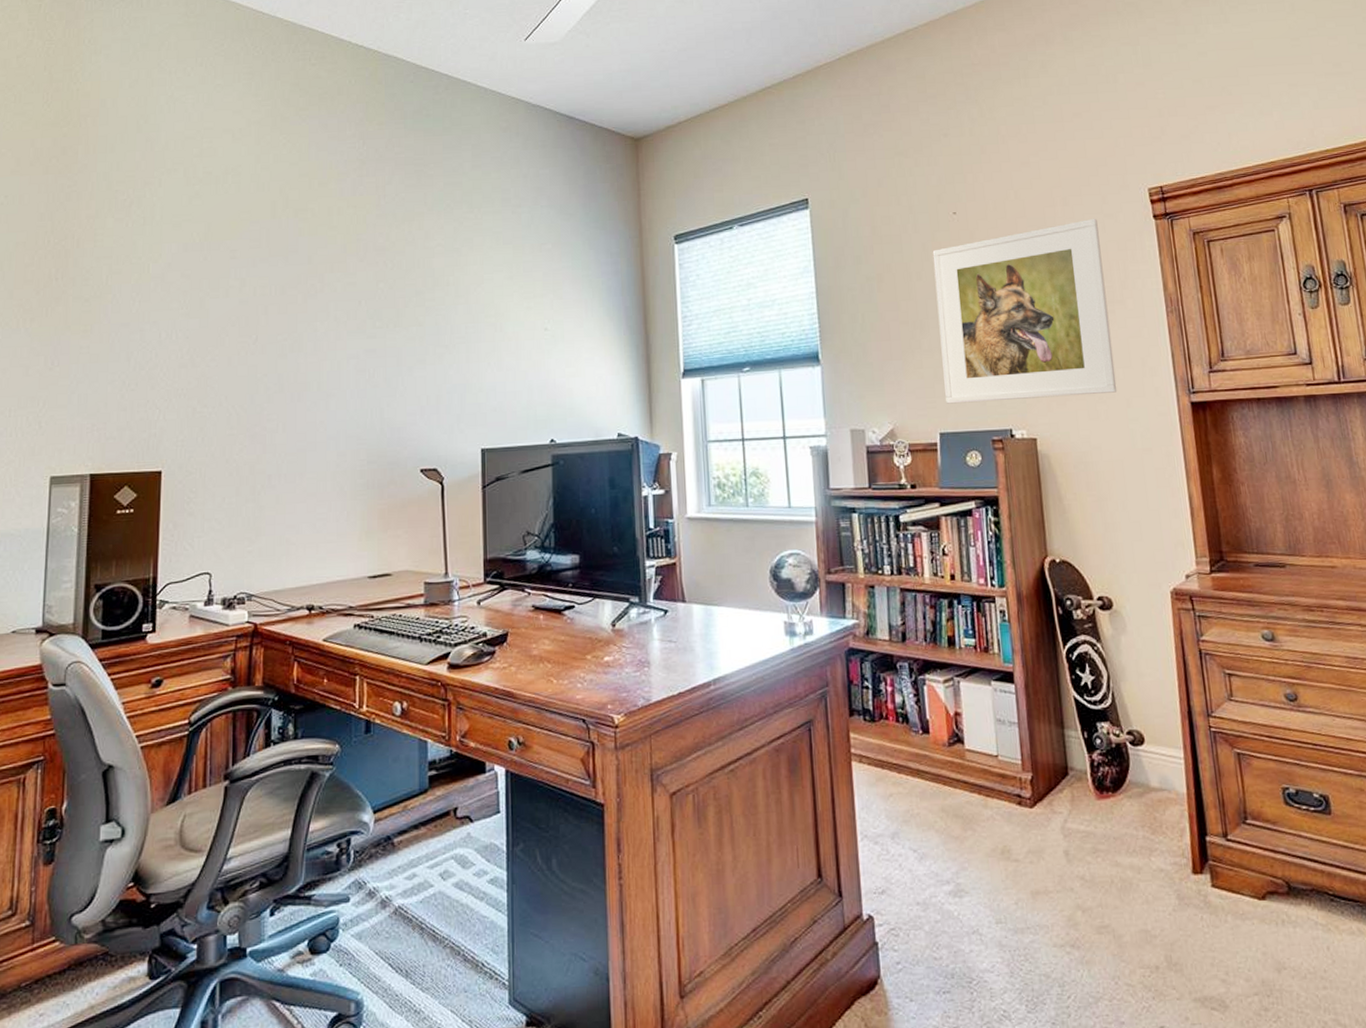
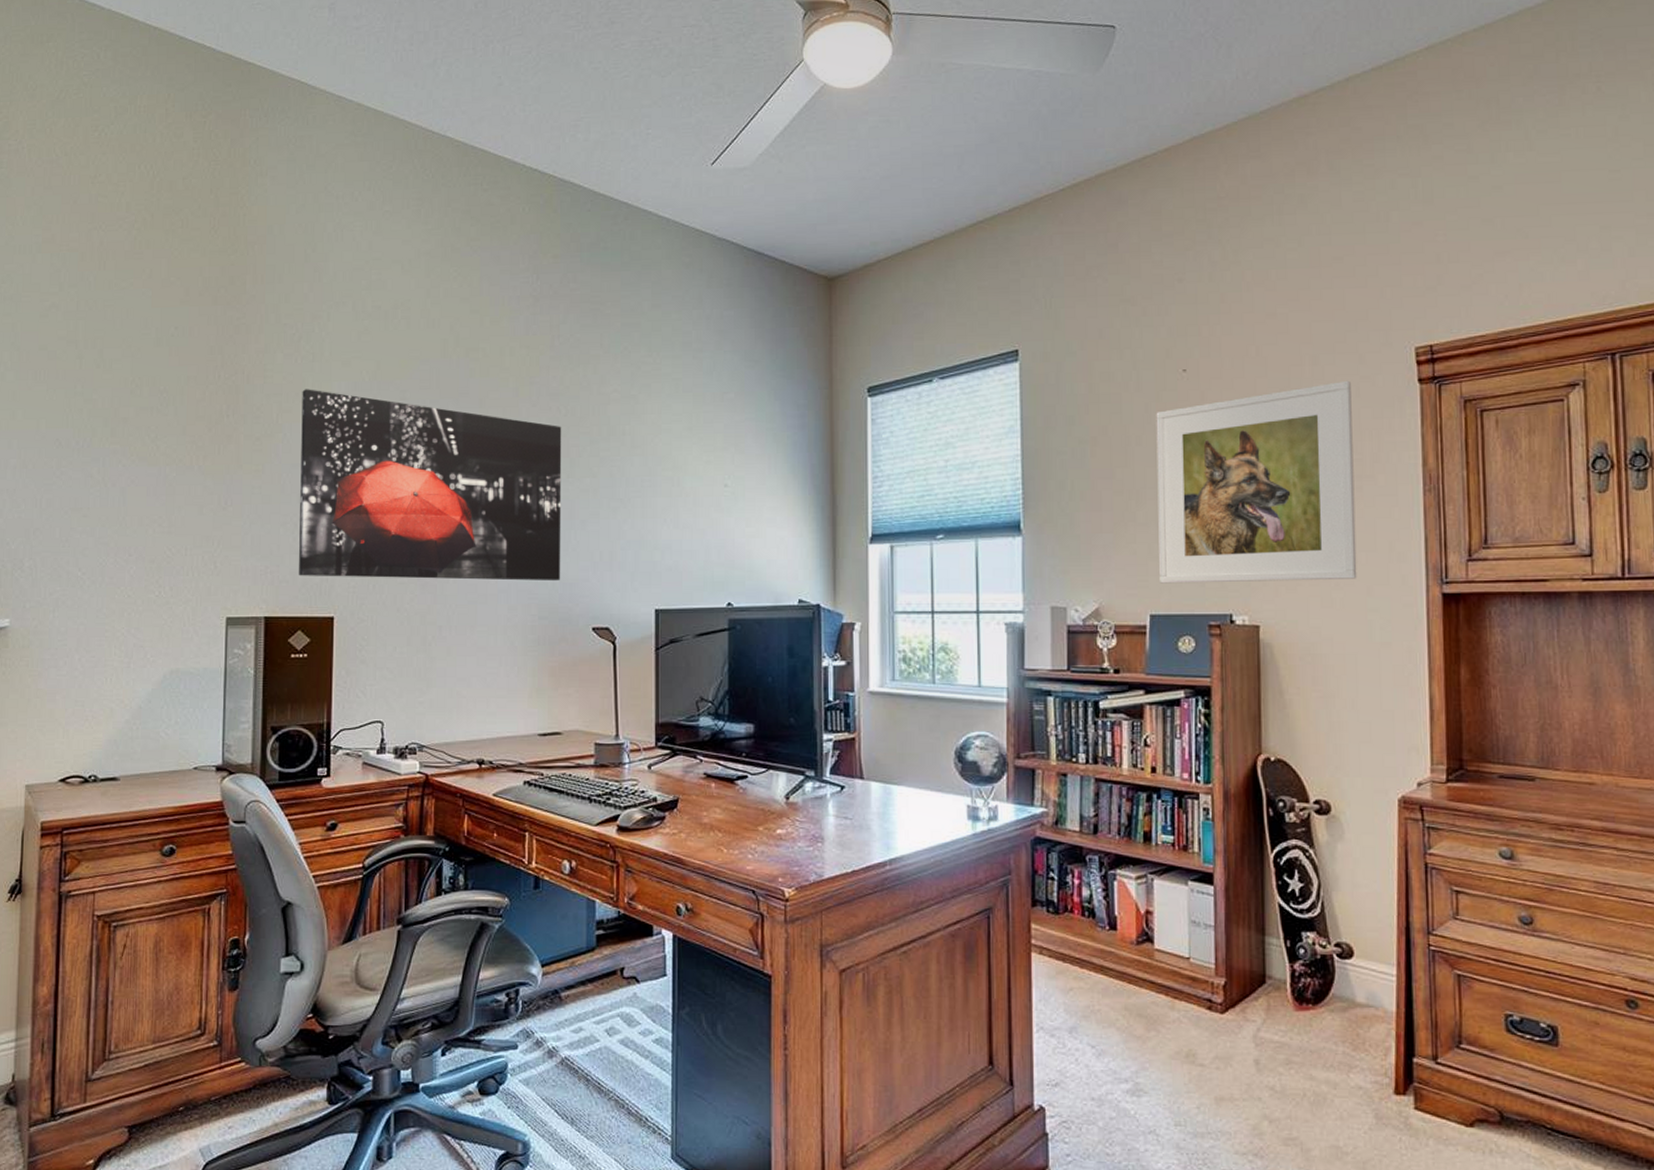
wall art: none [126,251,389,432] -> present [299,389,562,581]

